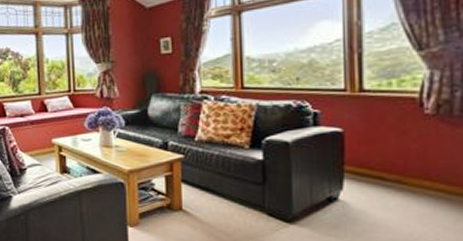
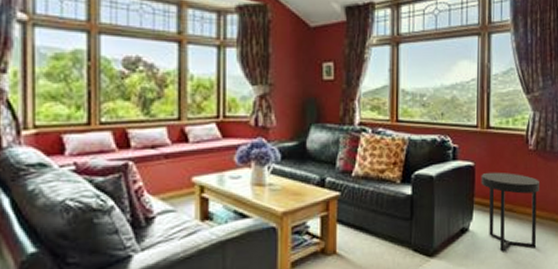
side table: none [353,139,443,227] -> present [481,172,539,252]

